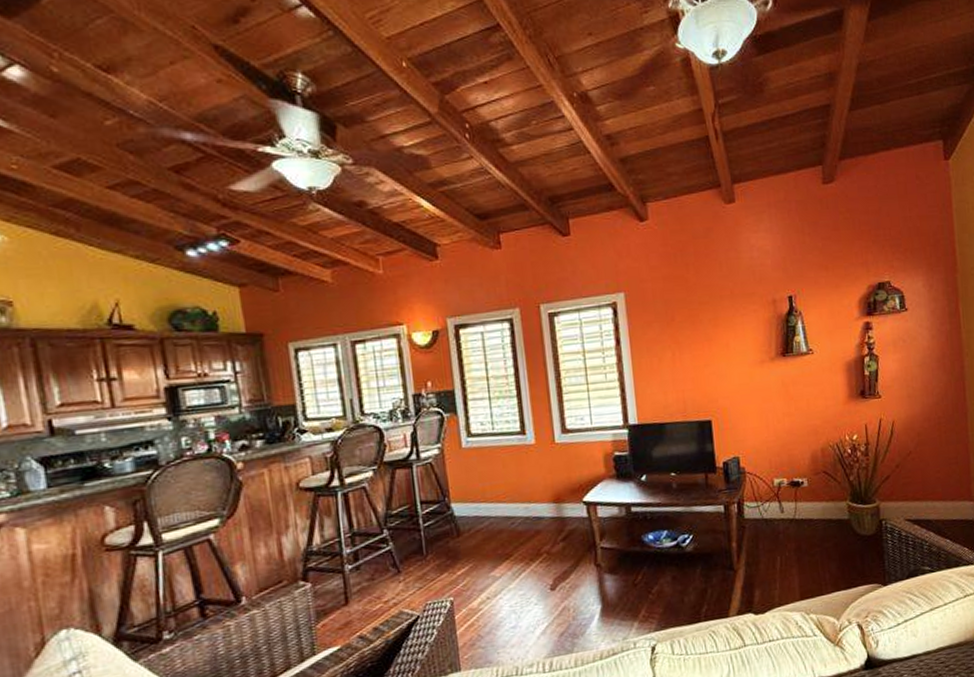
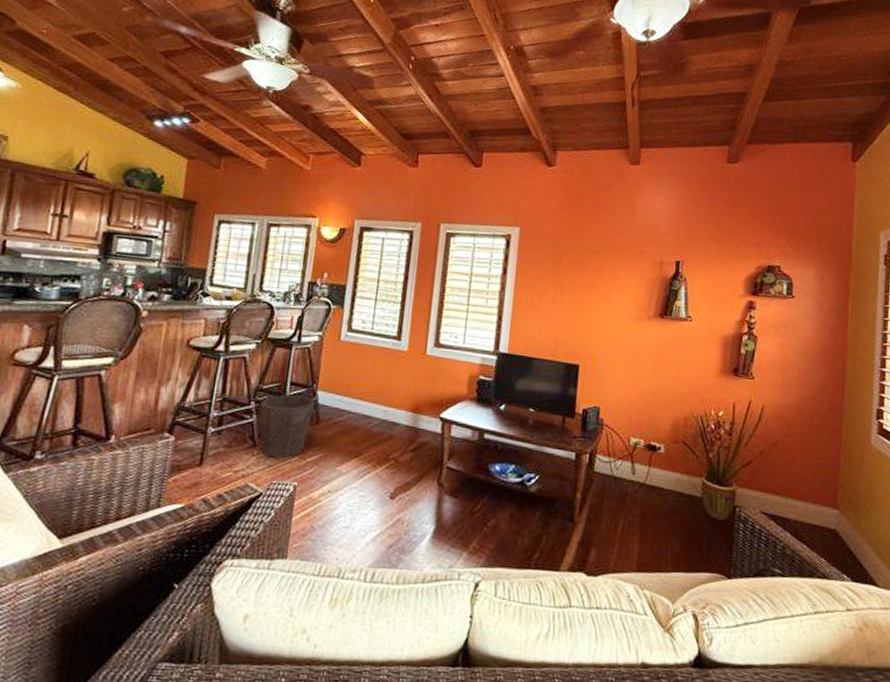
waste bin: none [393,511,452,581] -> present [259,394,316,459]

